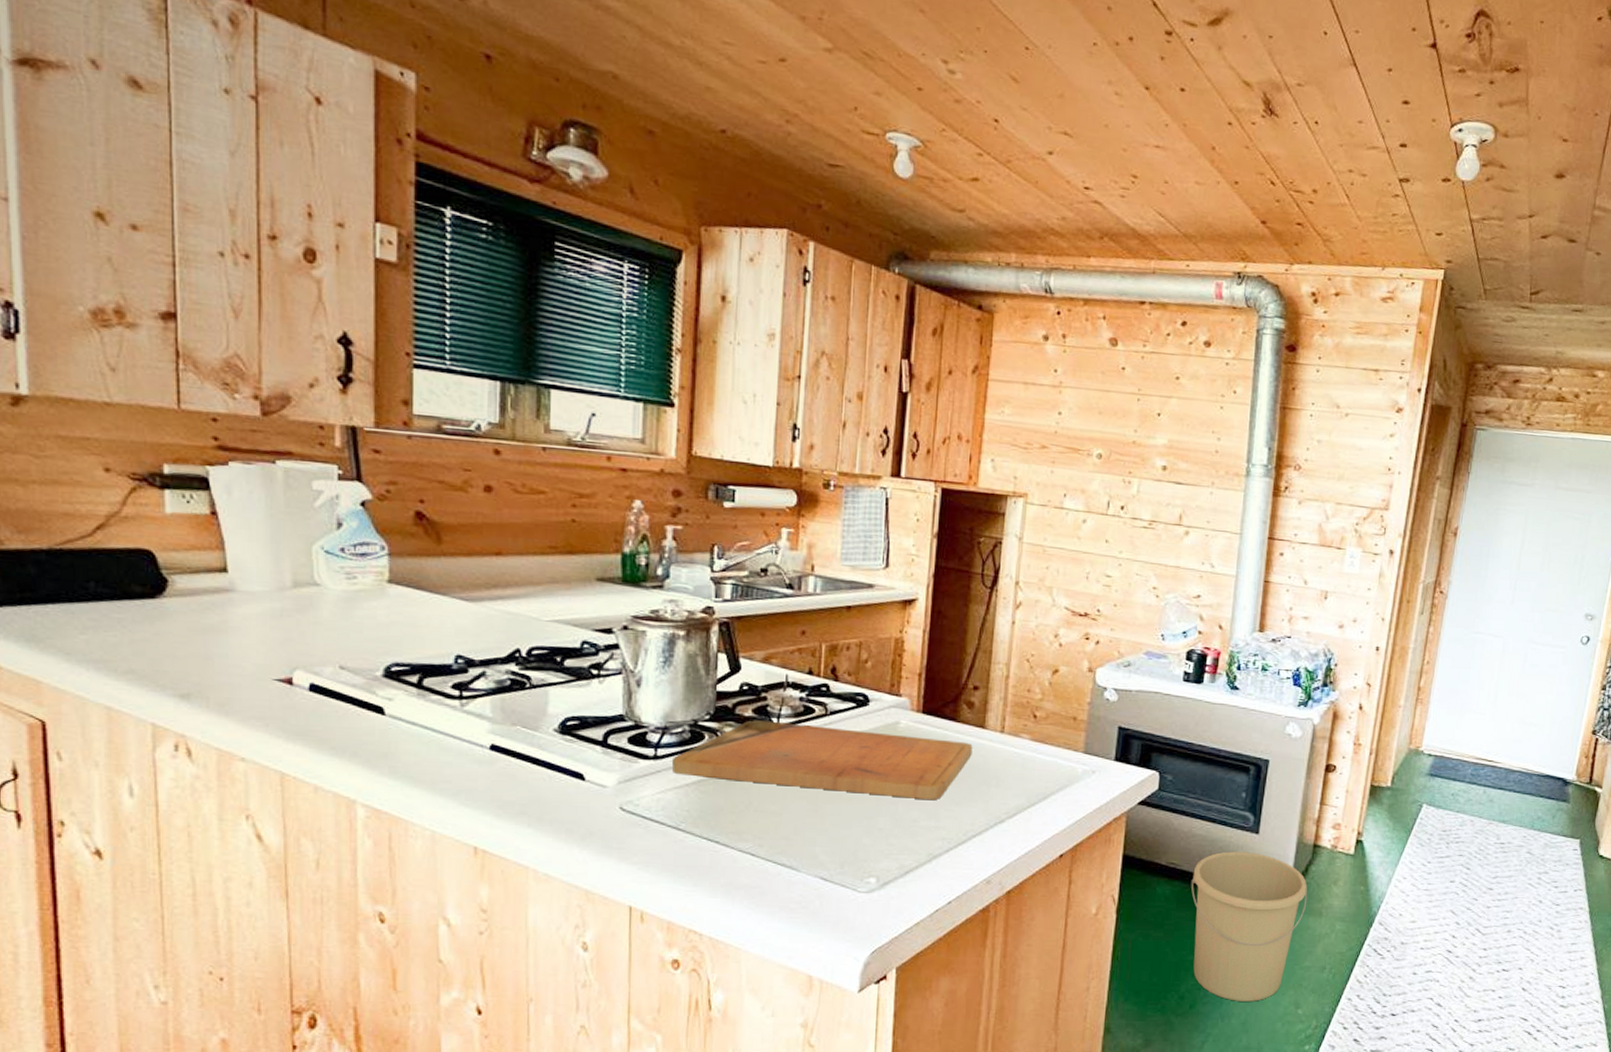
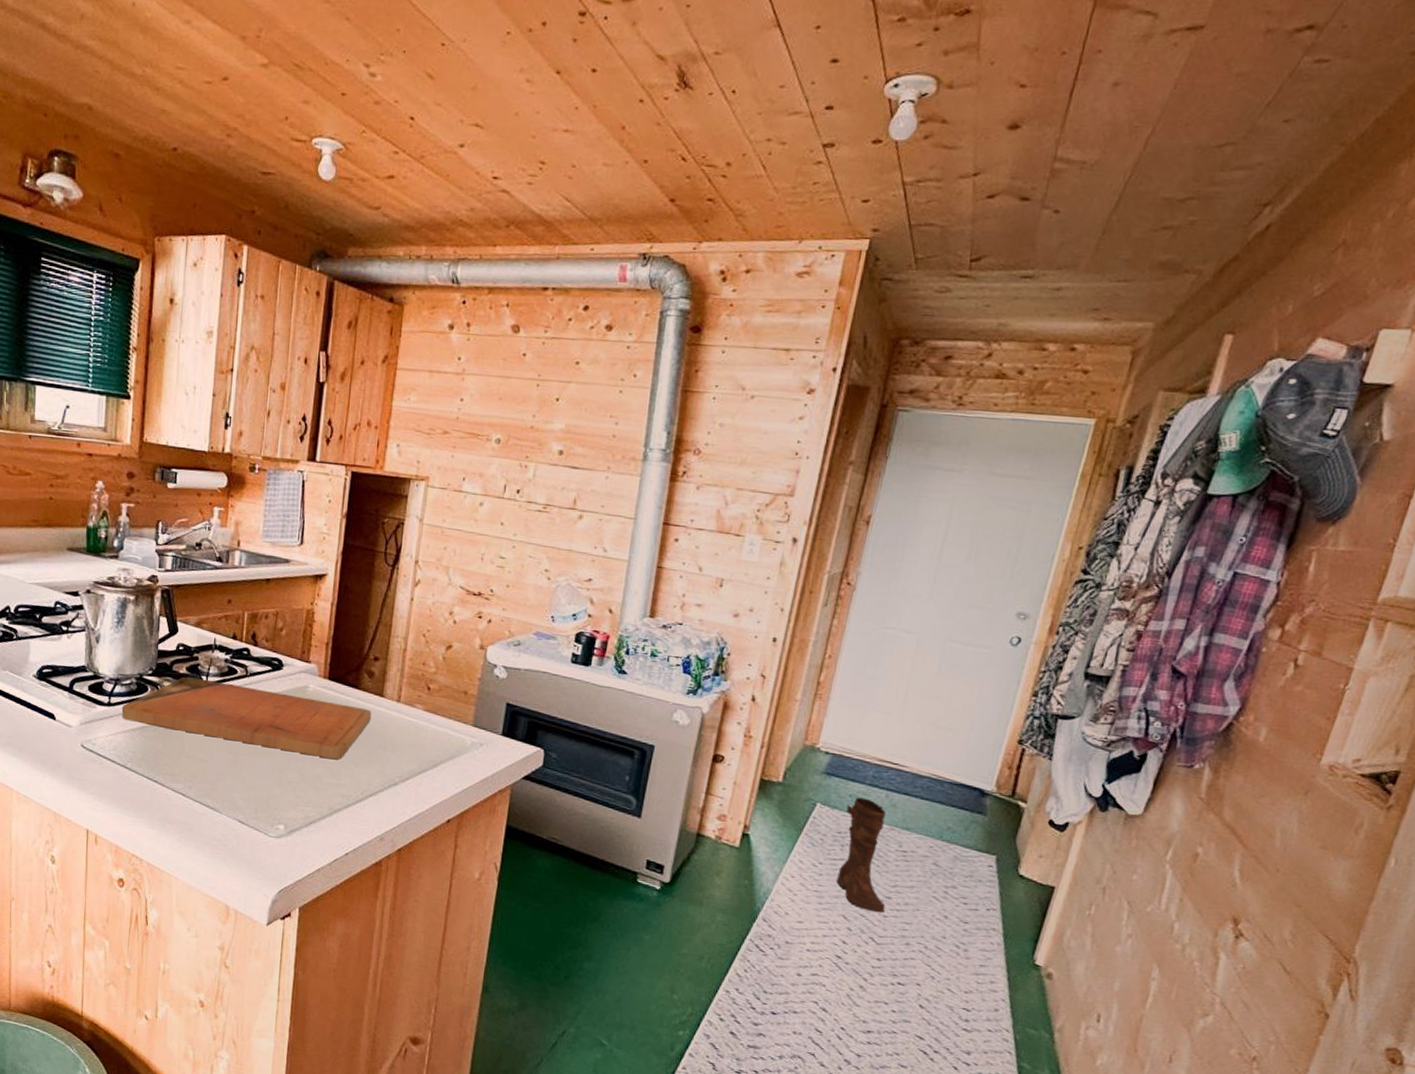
bucket: present [1191,851,1308,1002] -> none [570,832,689,981]
boot: none [1444,795,1488,905] -> present [836,797,886,914]

